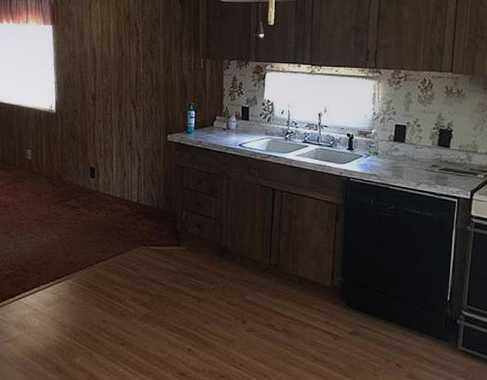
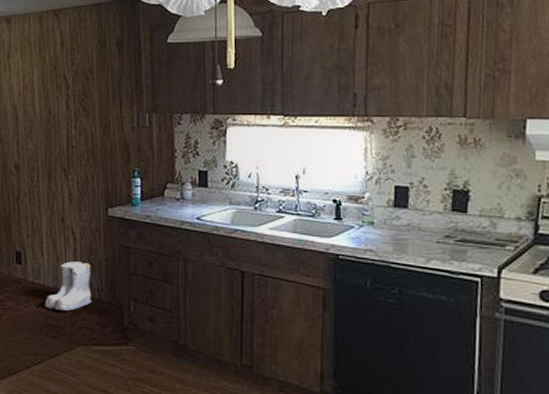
boots: none [113,177,152,217] -> present [45,261,92,310]

